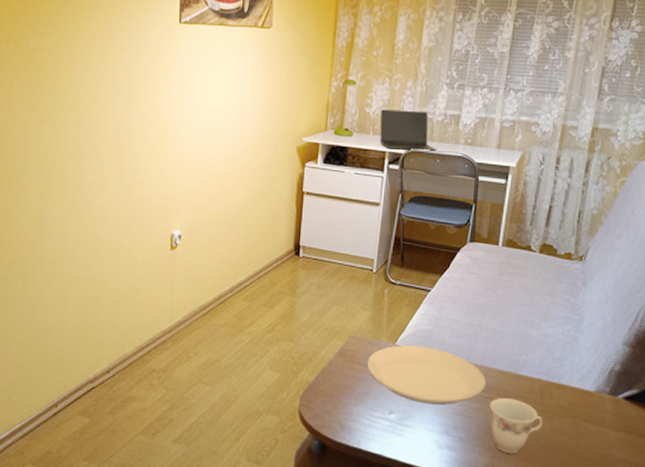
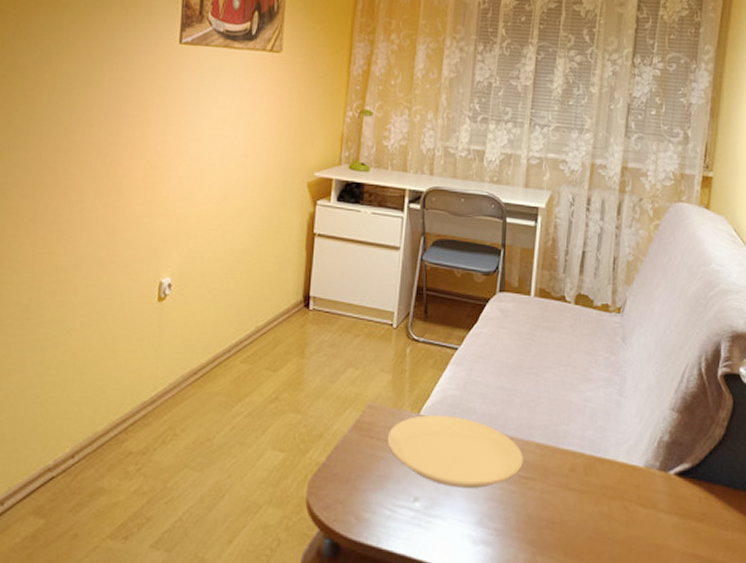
laptop: present [380,109,437,152] -> none [399,142,461,190]
teacup: present [490,397,543,454] -> none [529,477,589,548]

